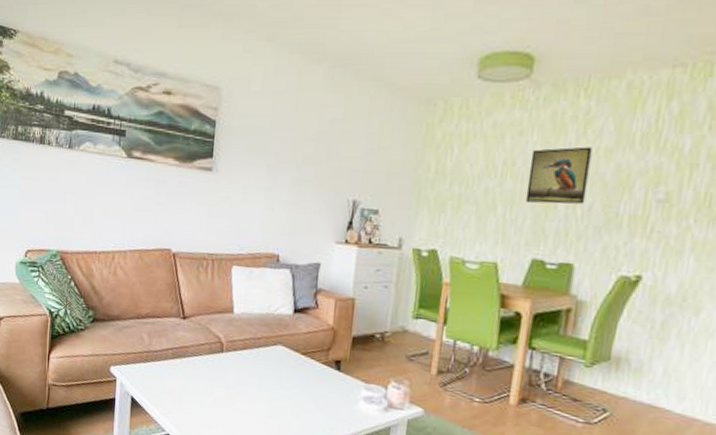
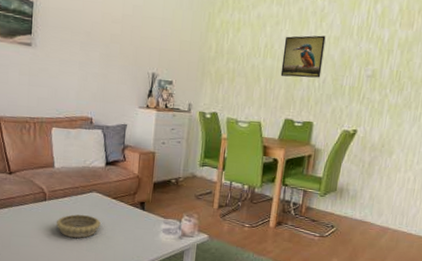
decorative bowl: none [234,370,286,401] -> present [57,214,101,238]

